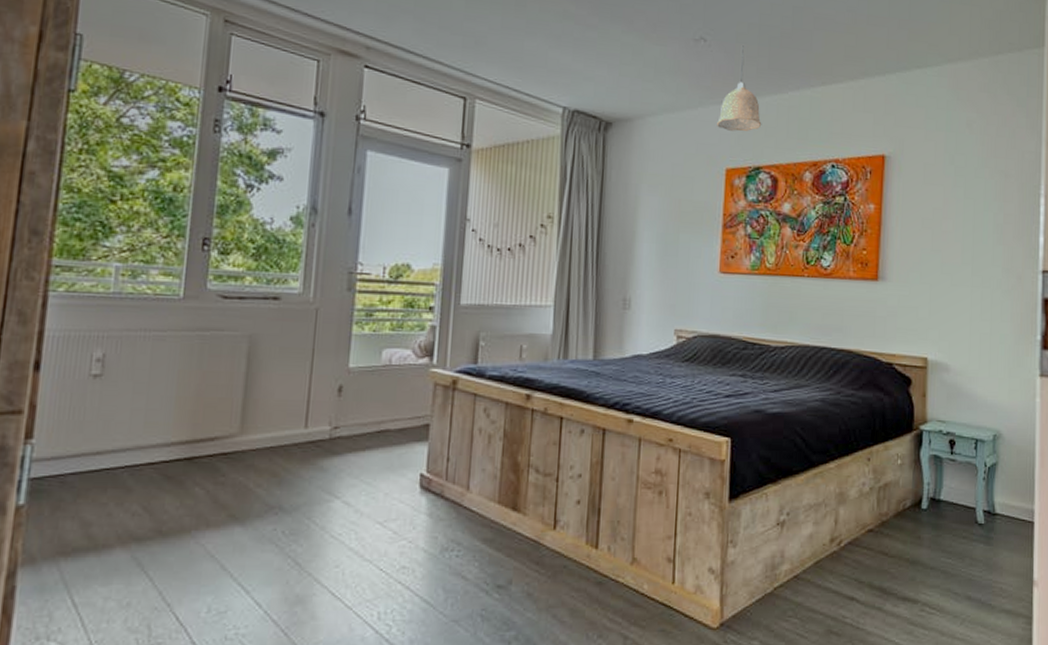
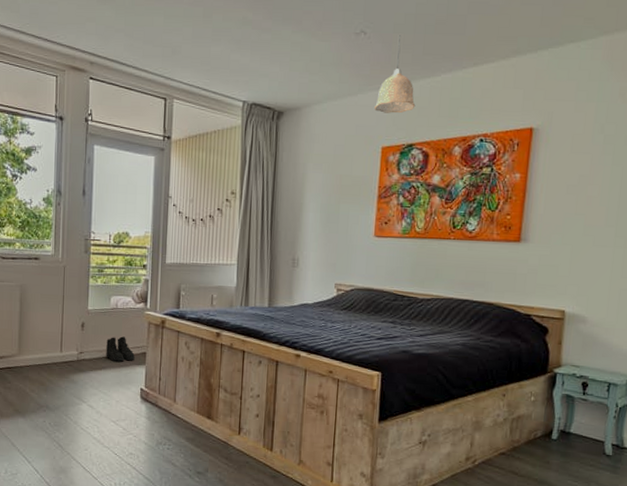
boots: none [372,403,414,438] -> present [106,336,135,362]

